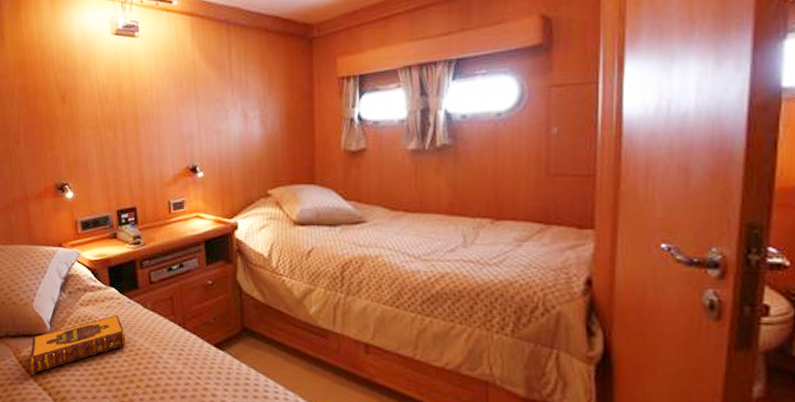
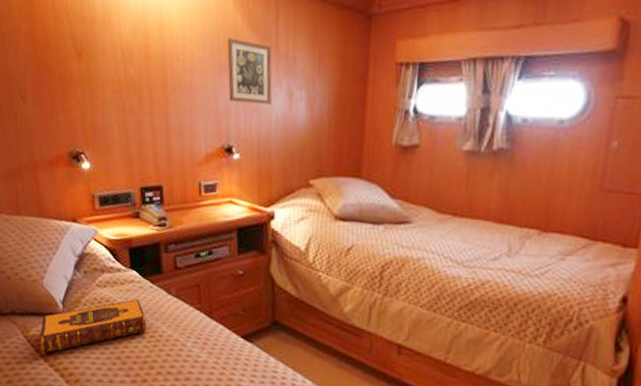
picture frame: none [188,71,229,127] -> present [227,38,272,105]

